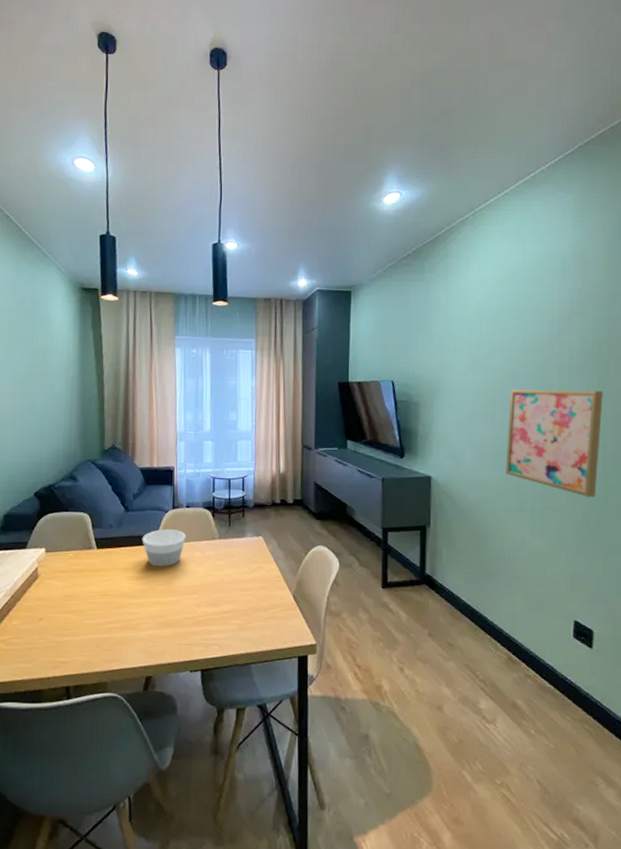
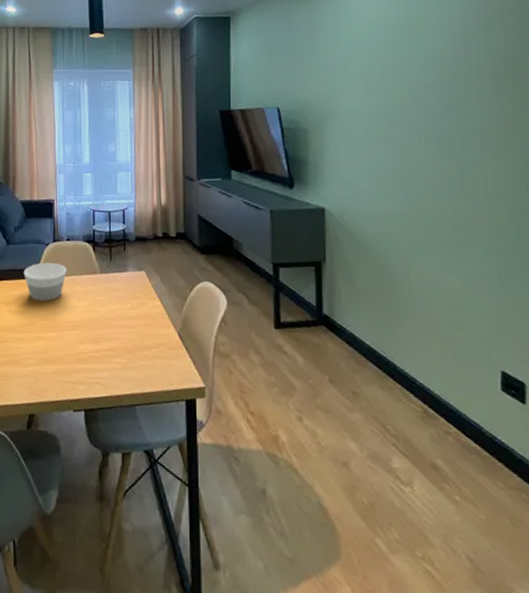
wall art: present [506,389,603,497] -> none [409,112,521,231]

